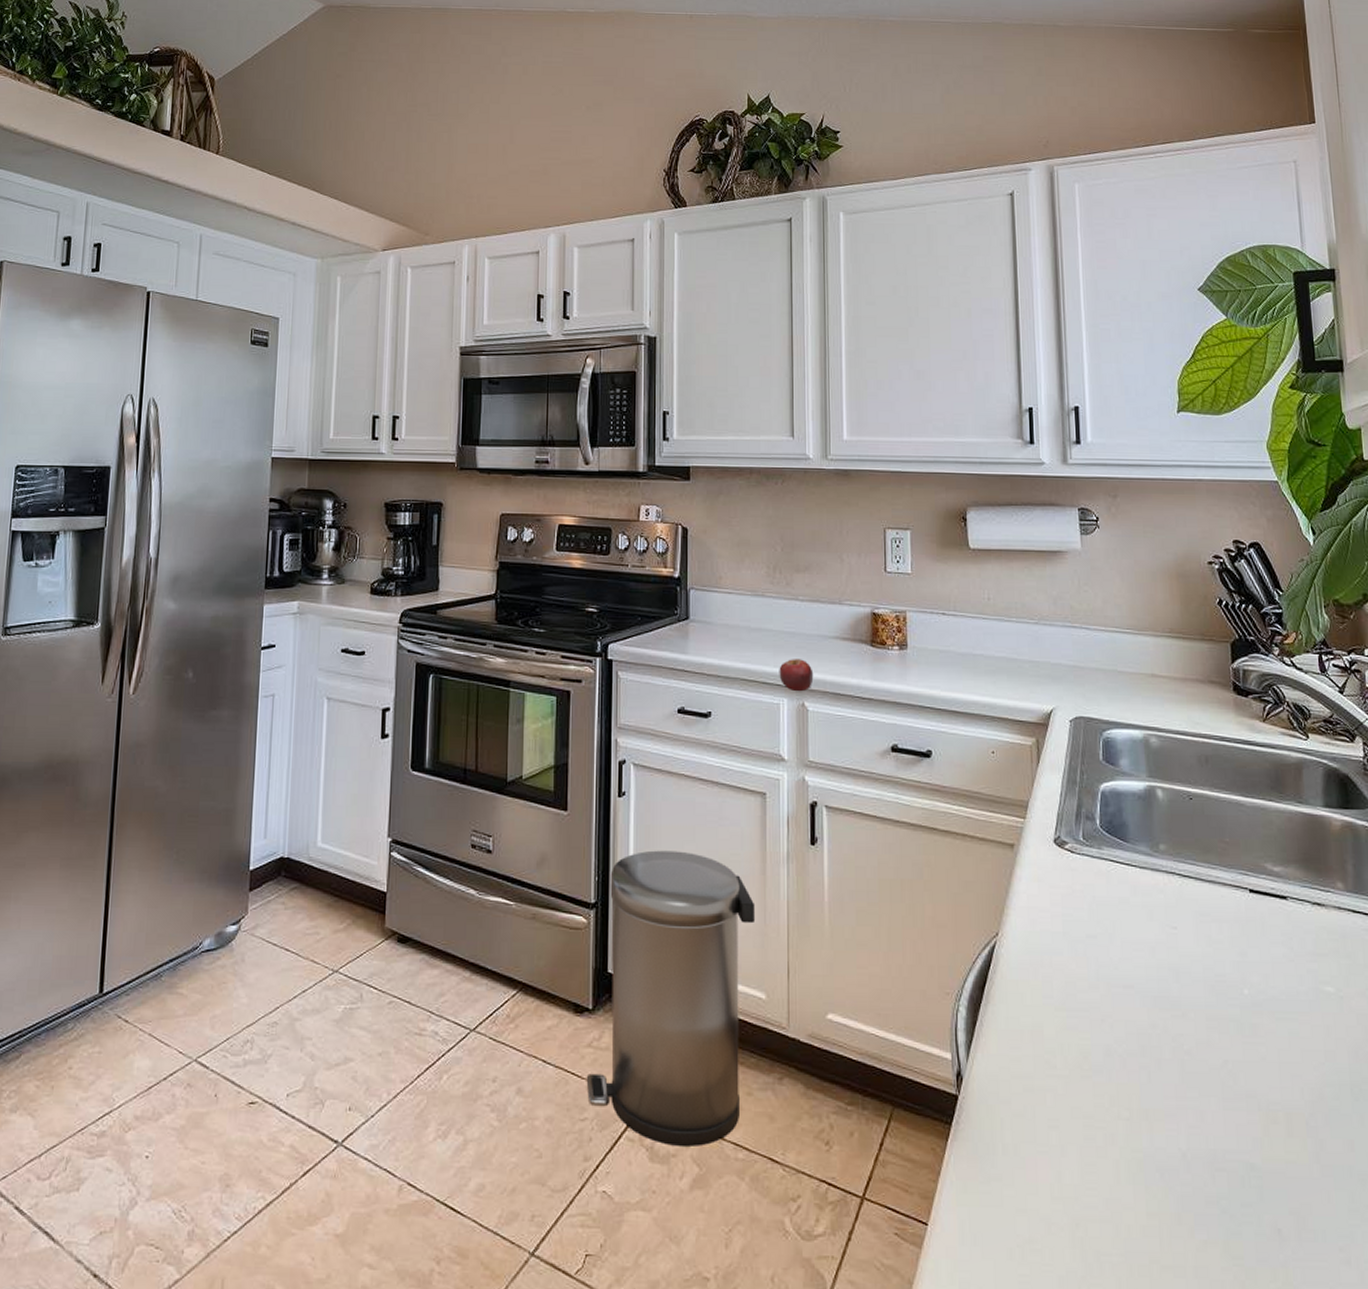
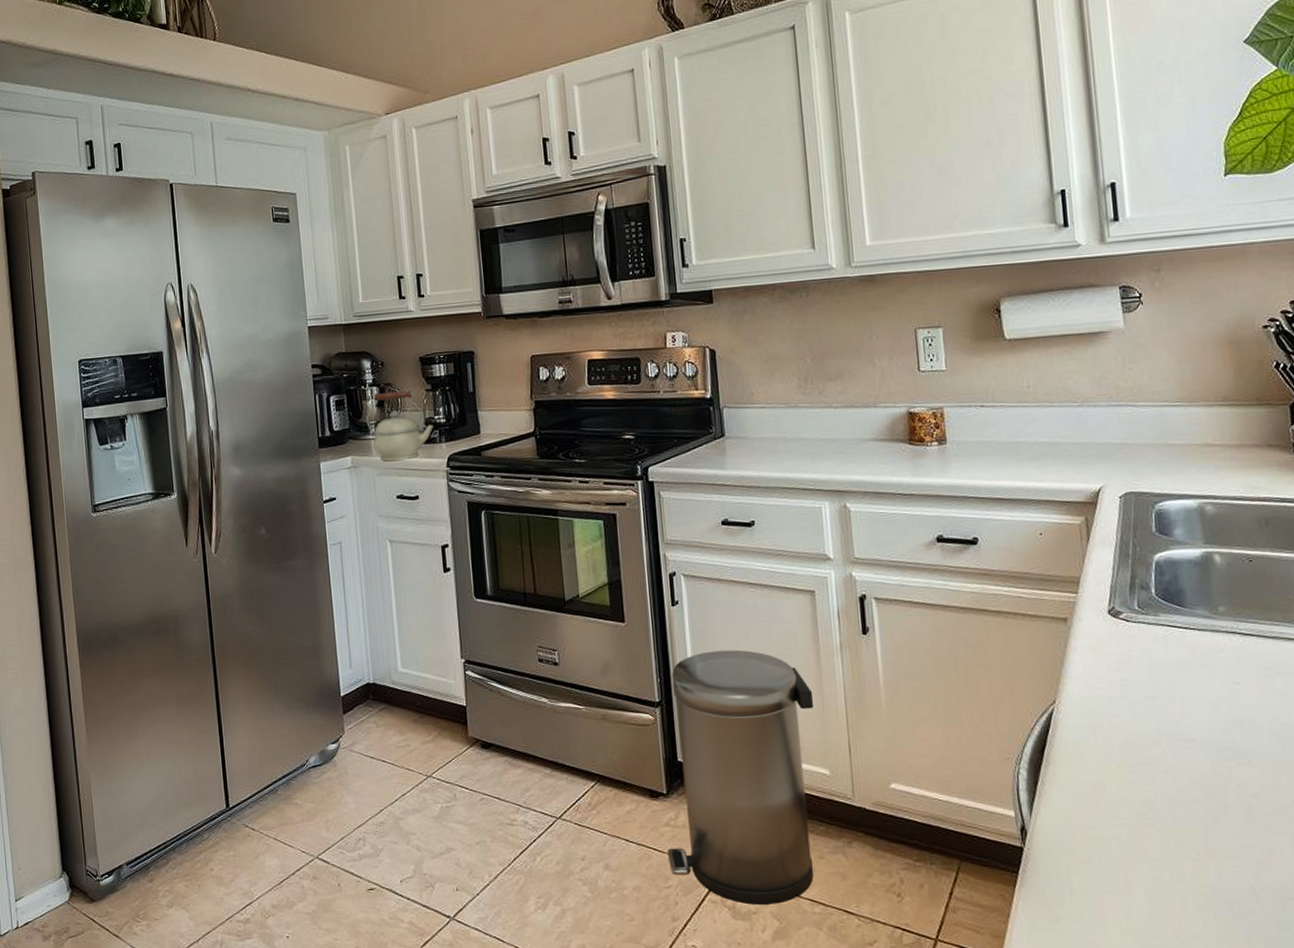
kettle: none [319,535,390,611] -> present [366,390,433,462]
fruit: present [779,659,814,692] -> none [818,463,854,495]

